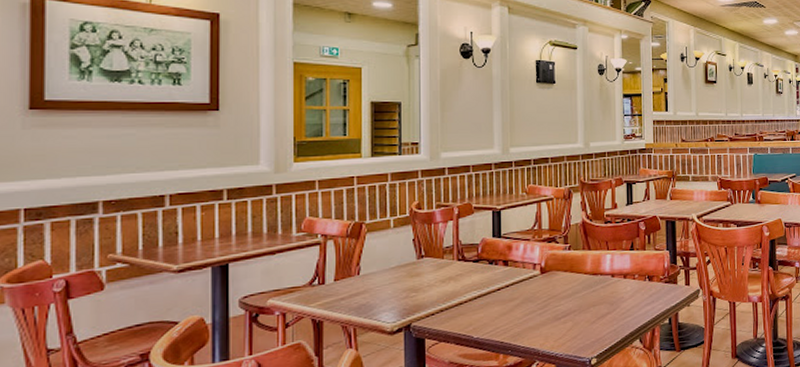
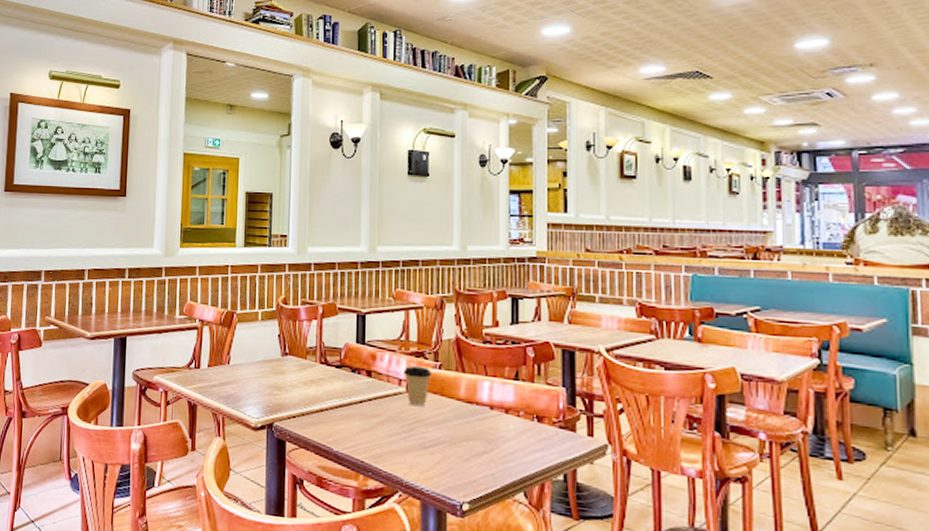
coffee cup: none [537,250,563,285] -> present [403,366,432,407]

